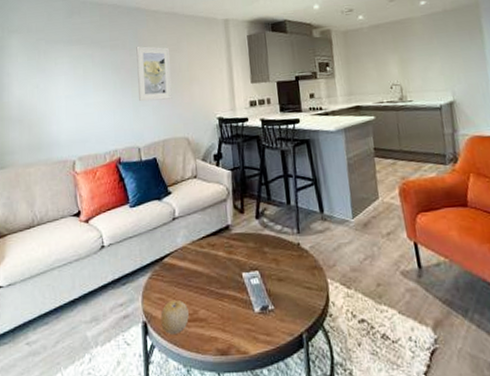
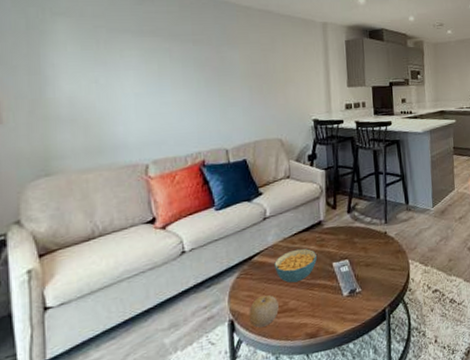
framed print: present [136,46,172,102] -> none [224,42,265,102]
cereal bowl: none [184,253,226,290] -> present [274,248,317,283]

